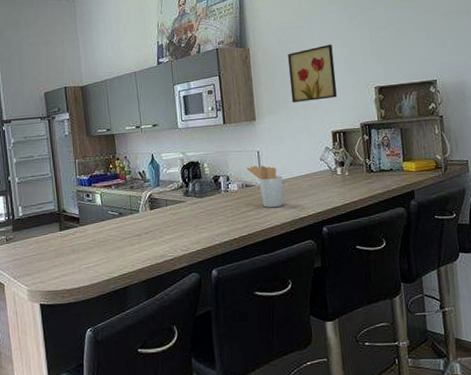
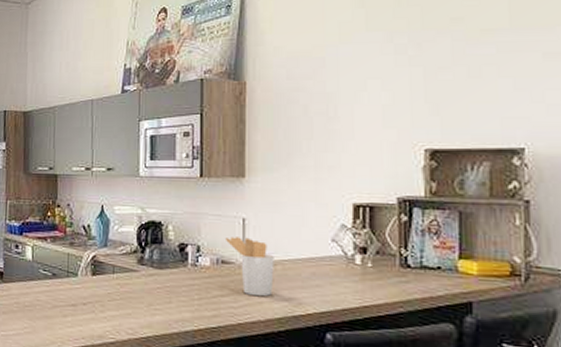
wall art: present [288,44,337,102] -> none [298,84,367,159]

